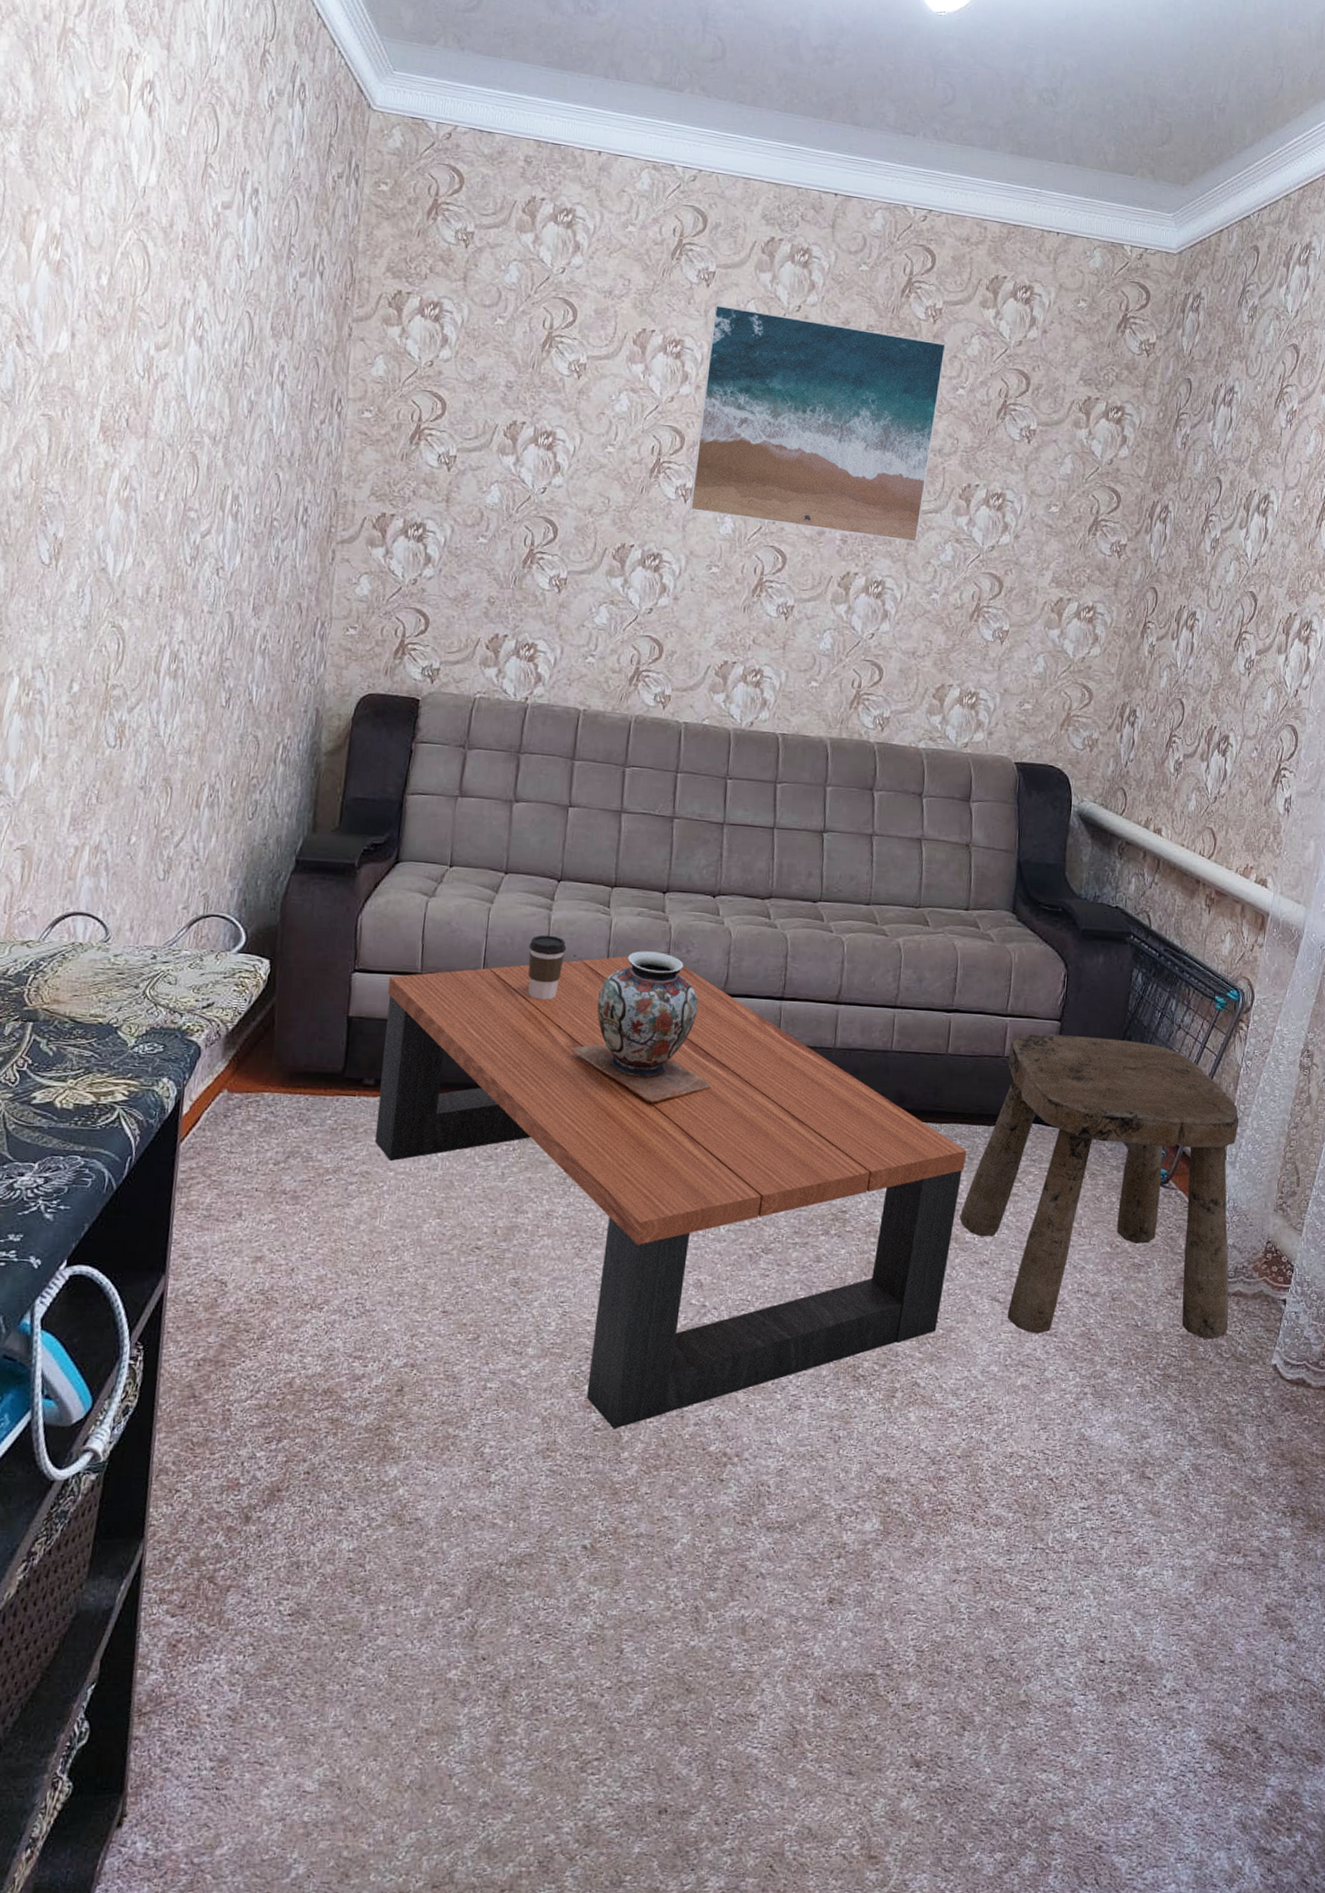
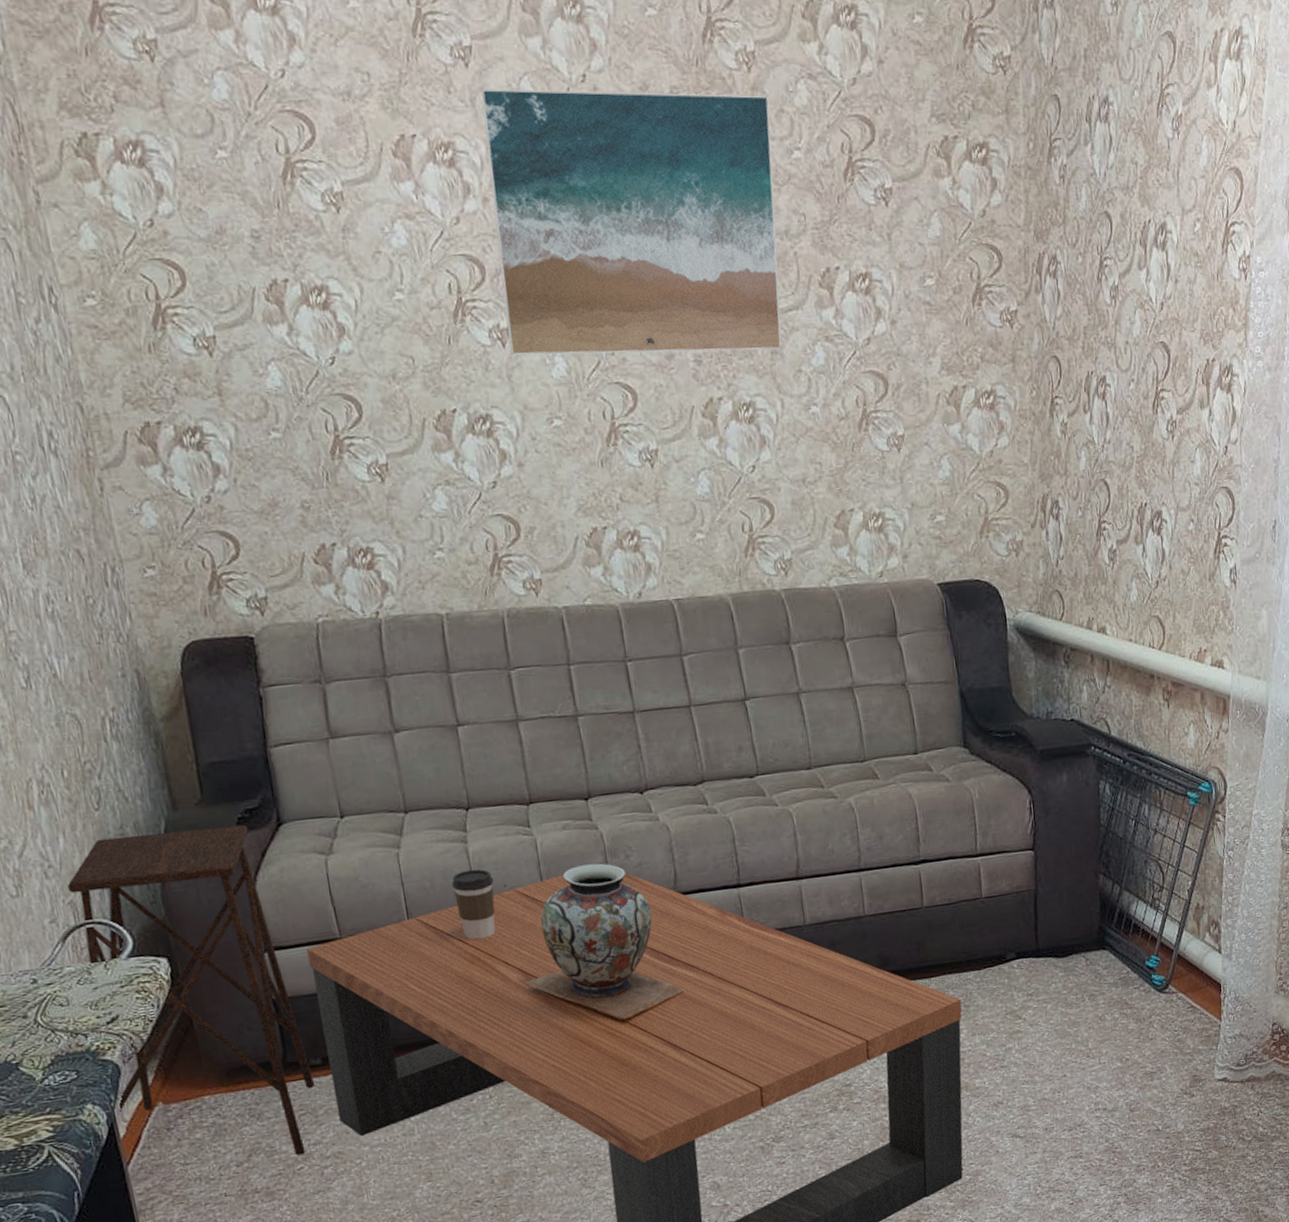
side table: none [187,844,370,1167] -> present [68,824,315,1156]
stool: present [960,1034,1239,1338] -> none [966,854,1247,1160]

